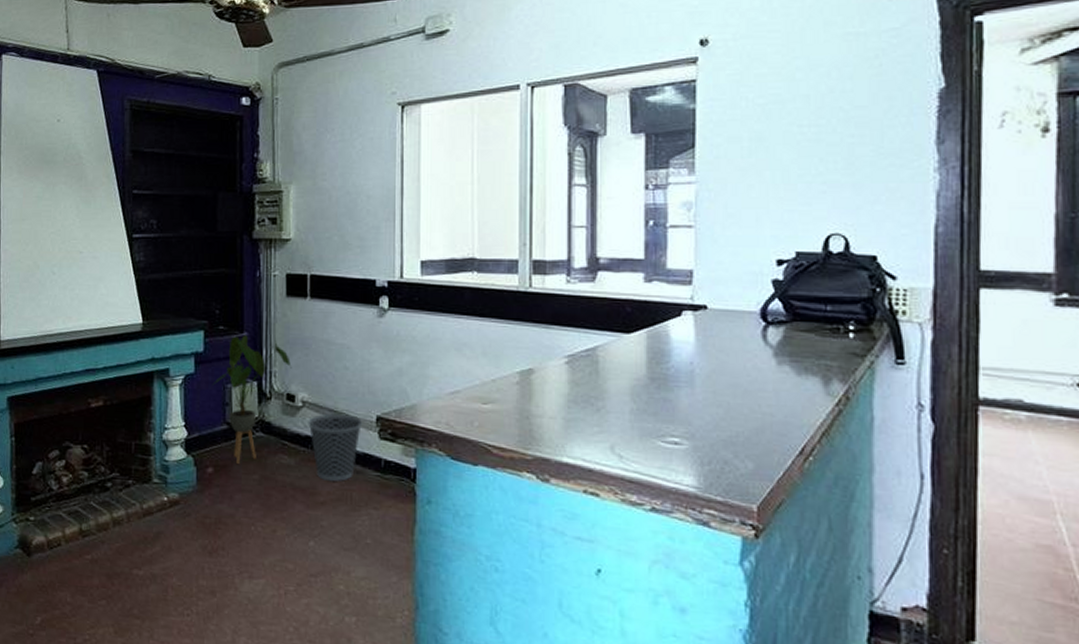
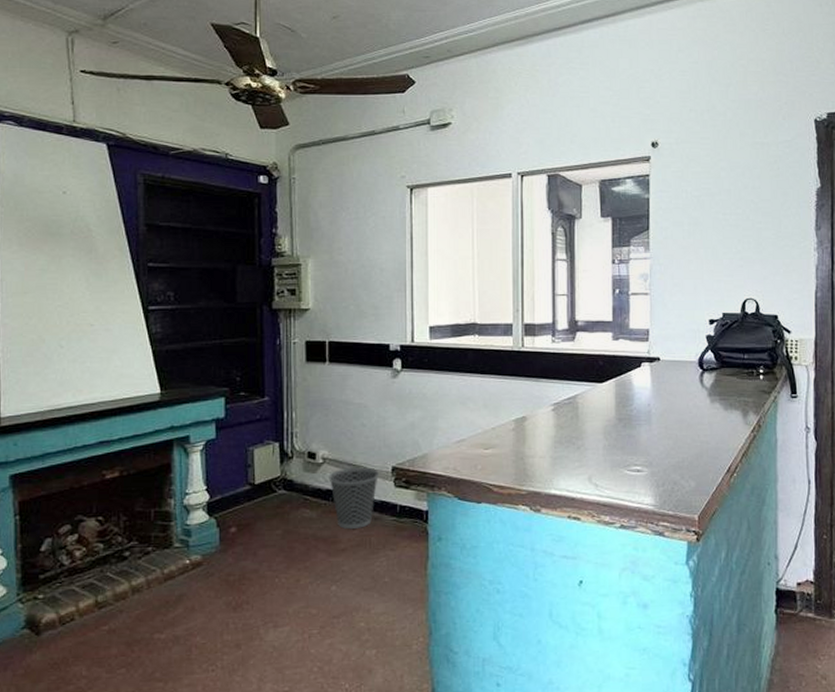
house plant: present [212,335,292,464] -> none [234,400,312,521]

